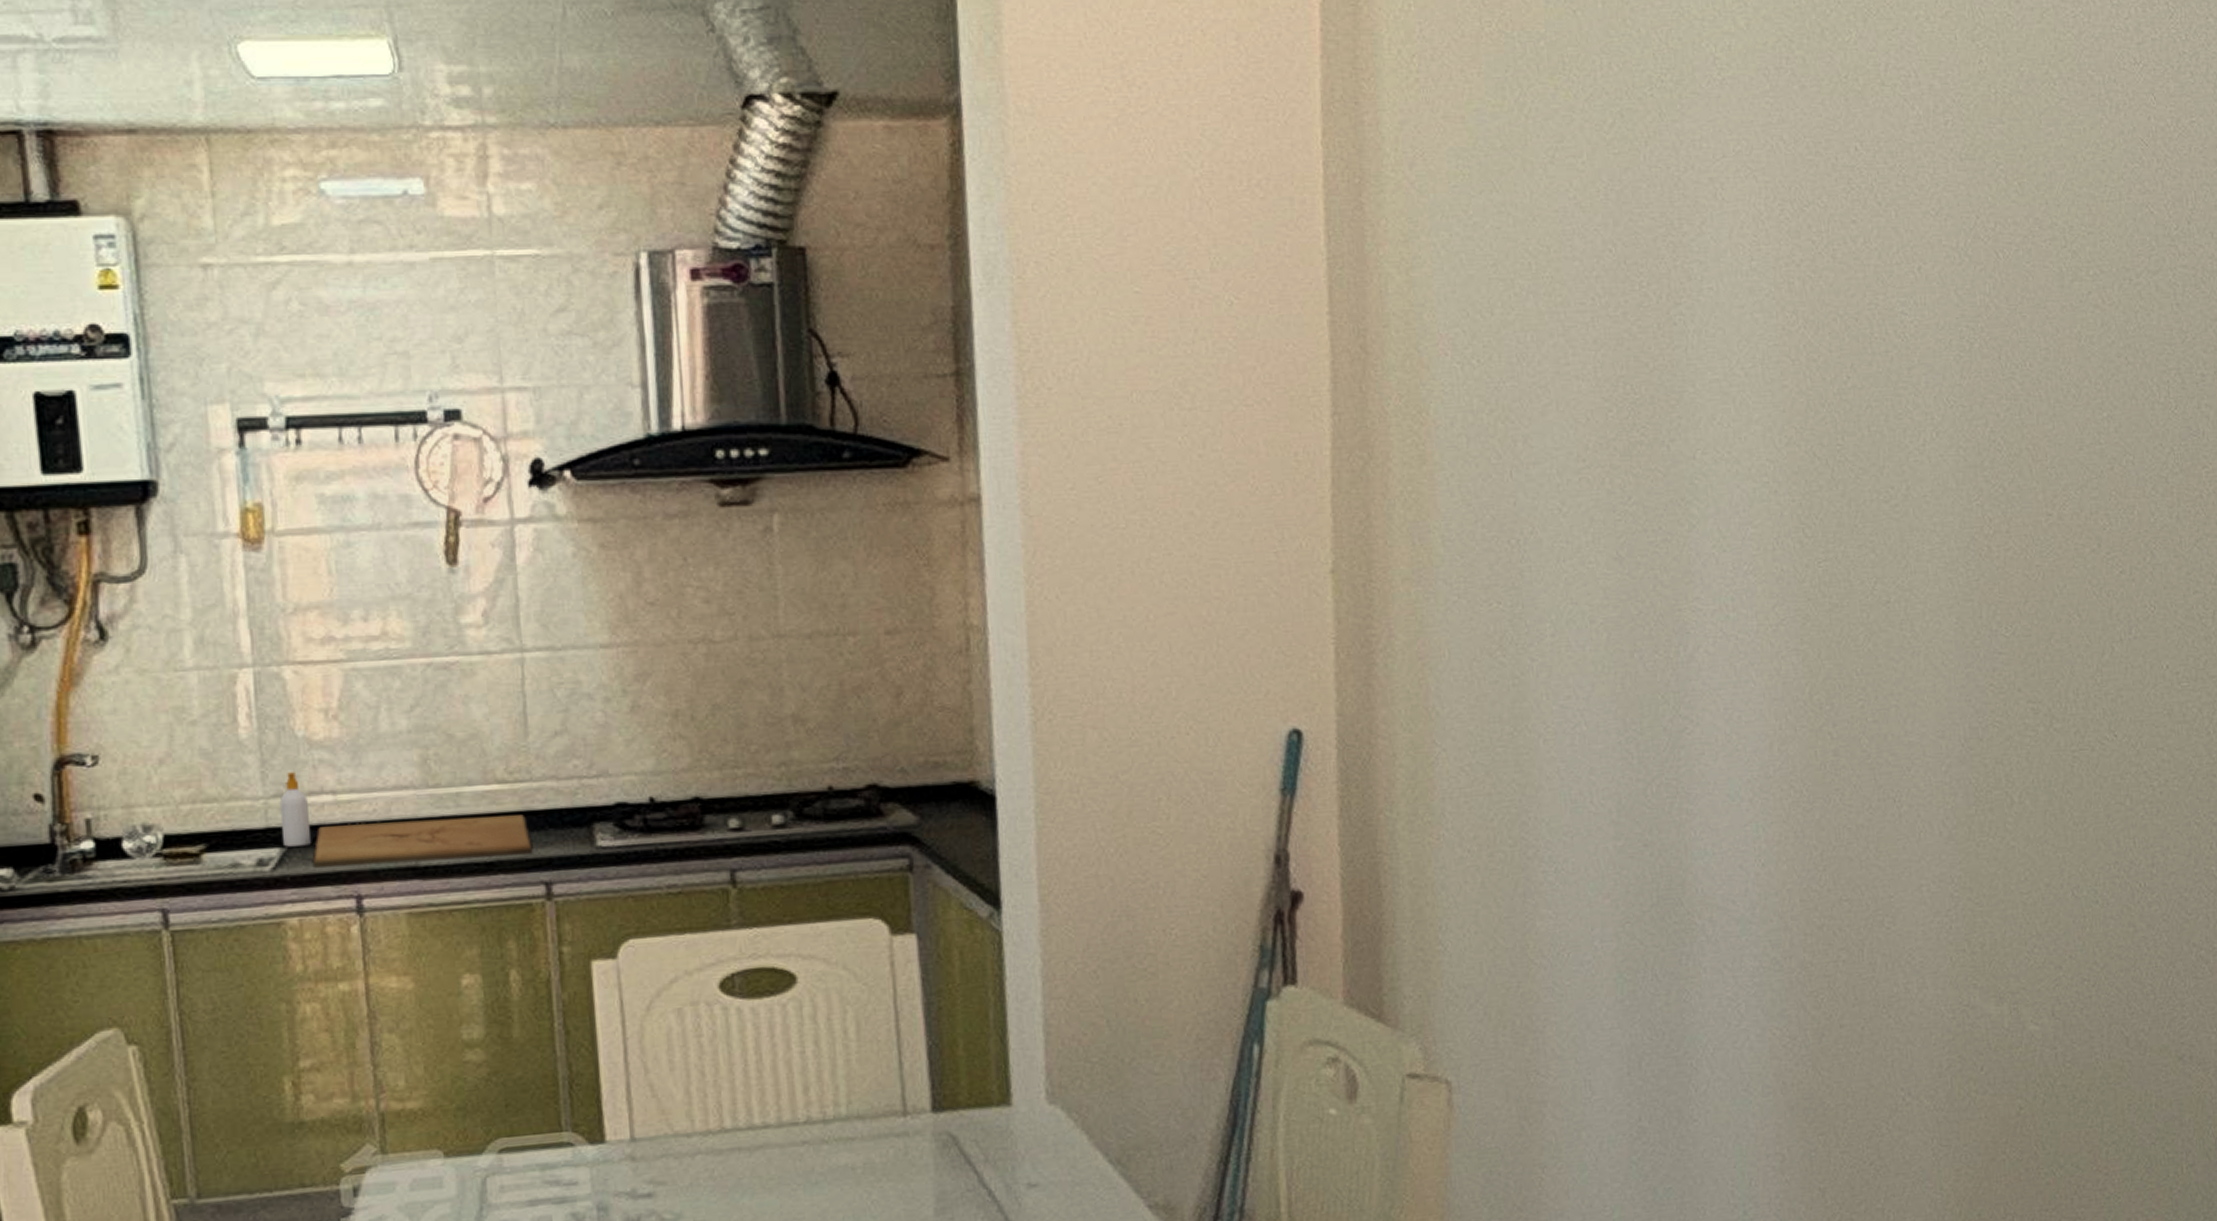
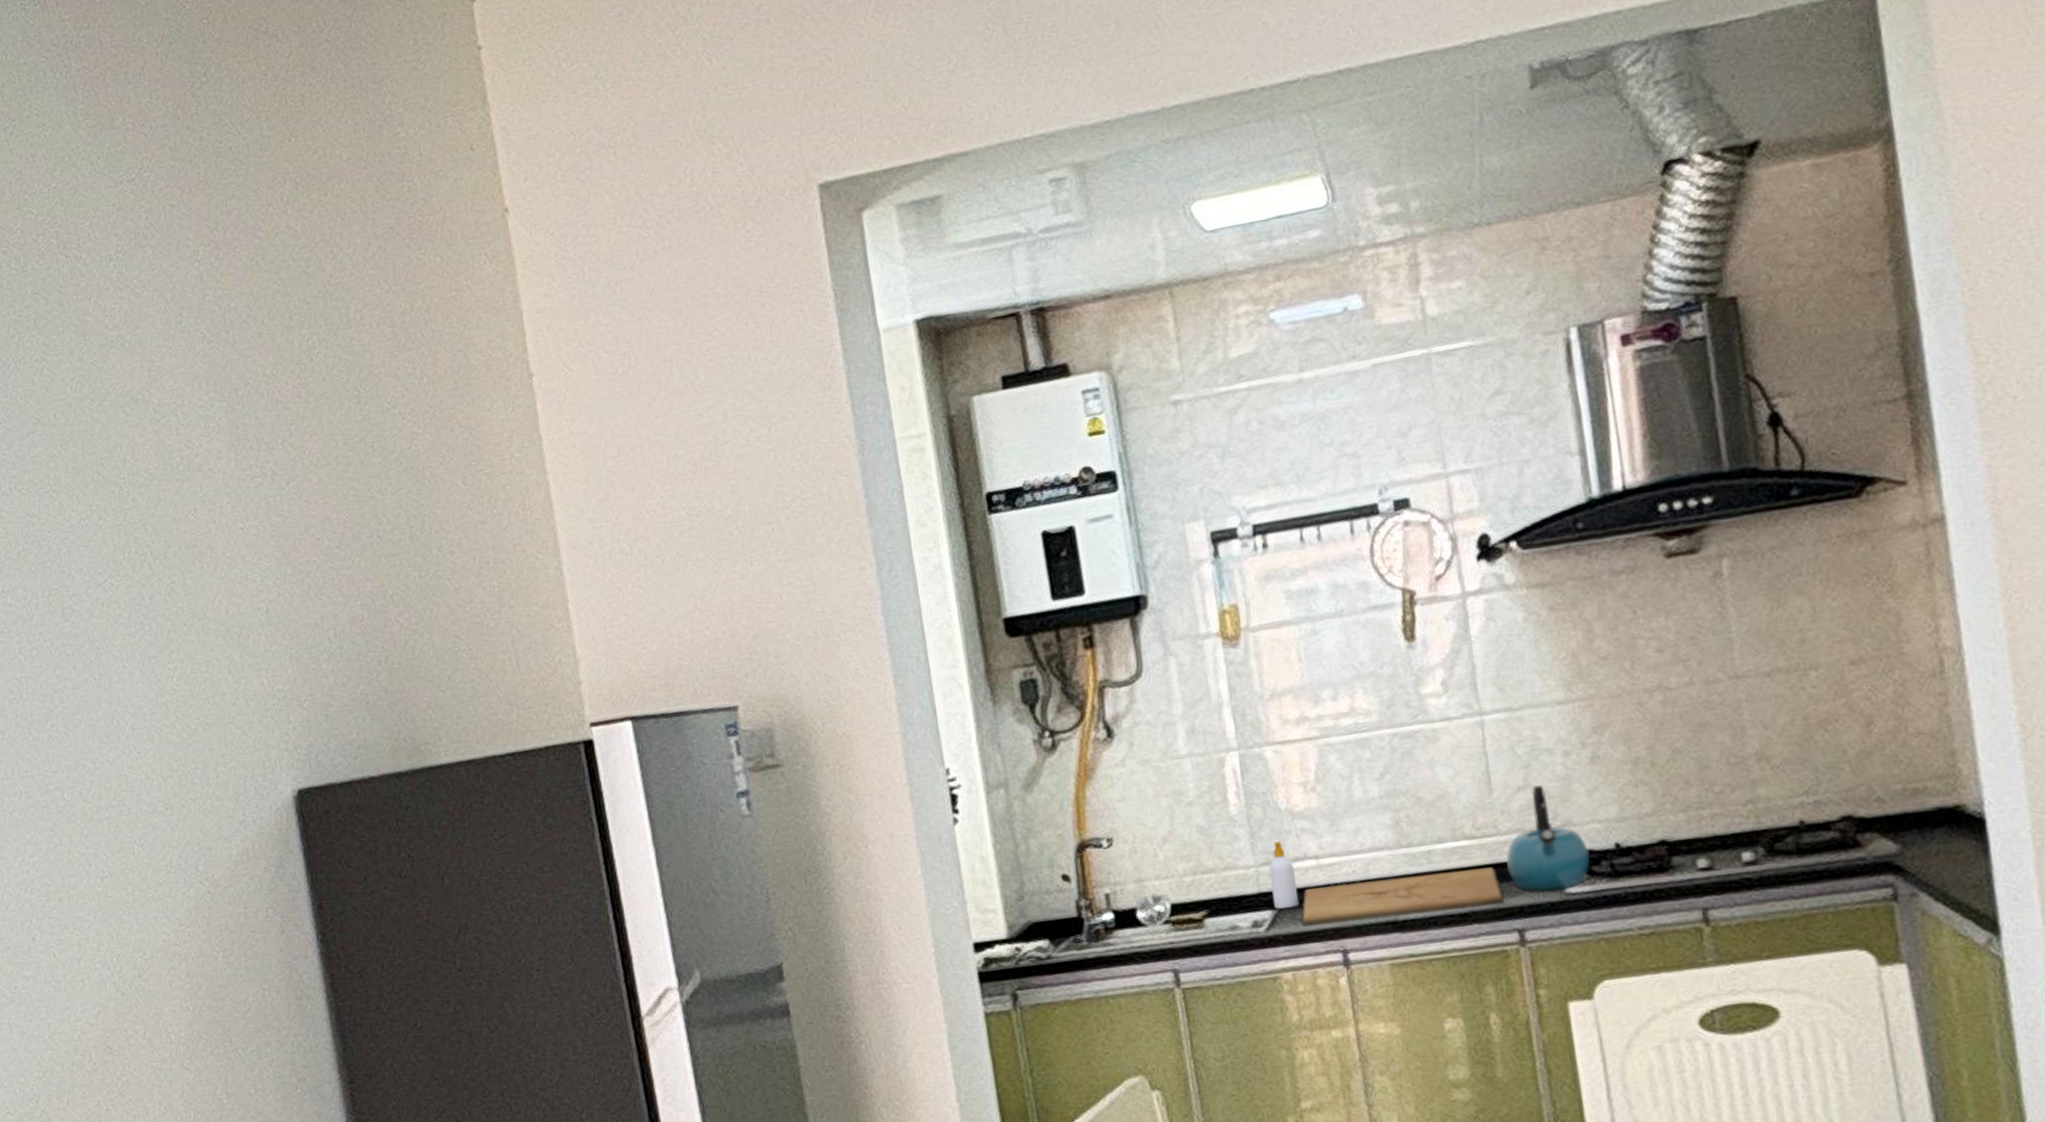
kettle: none [538,732,623,846] -> present [1506,785,1590,894]

